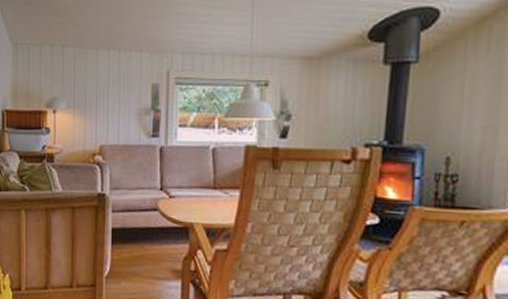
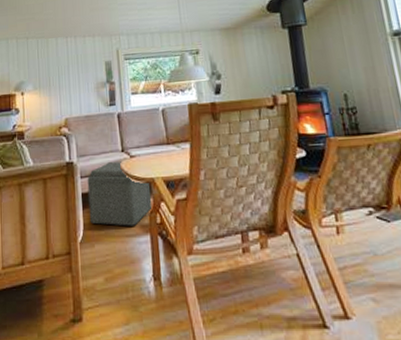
ottoman: none [118,198,188,270] -> present [87,161,152,226]

